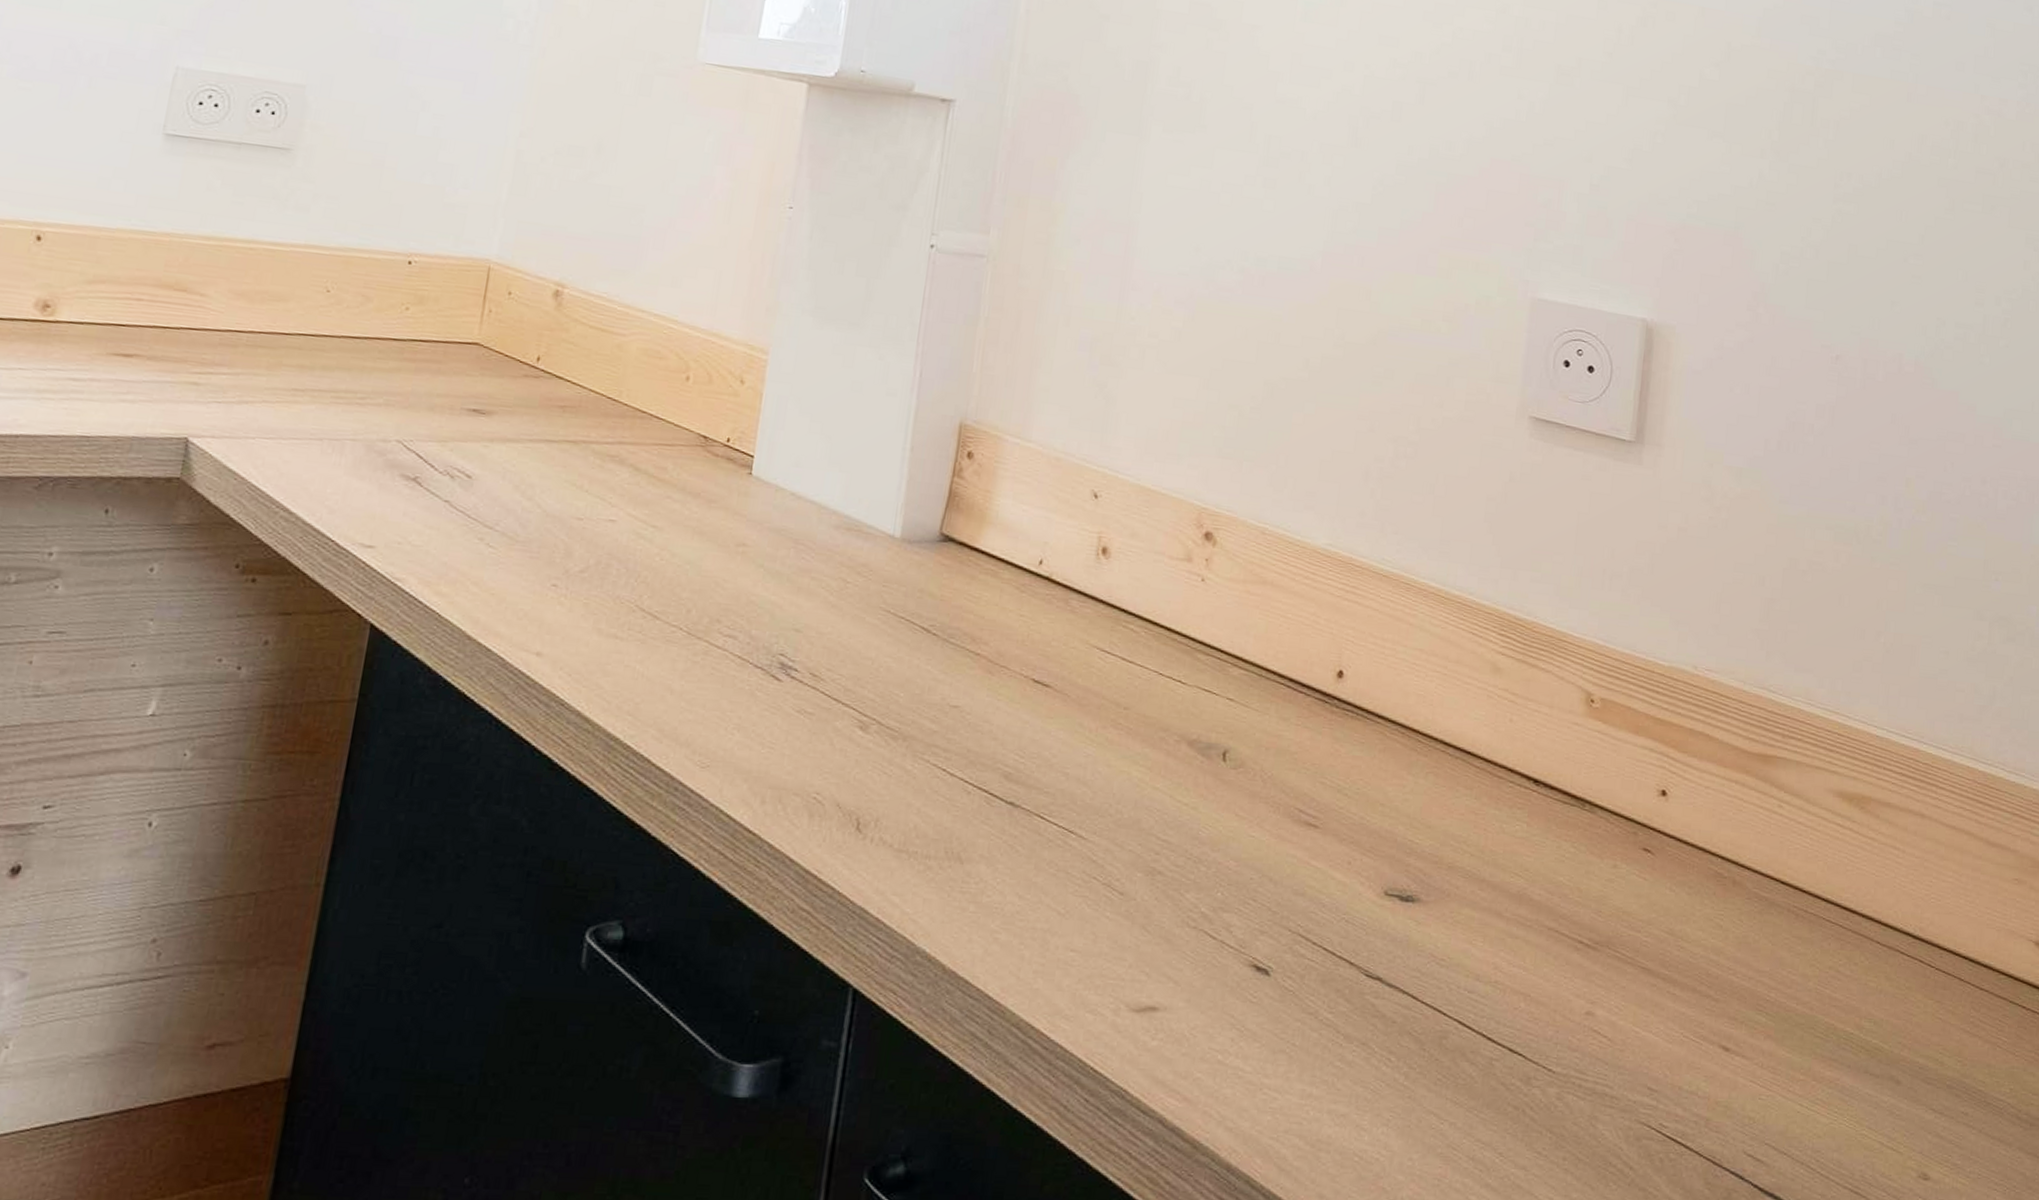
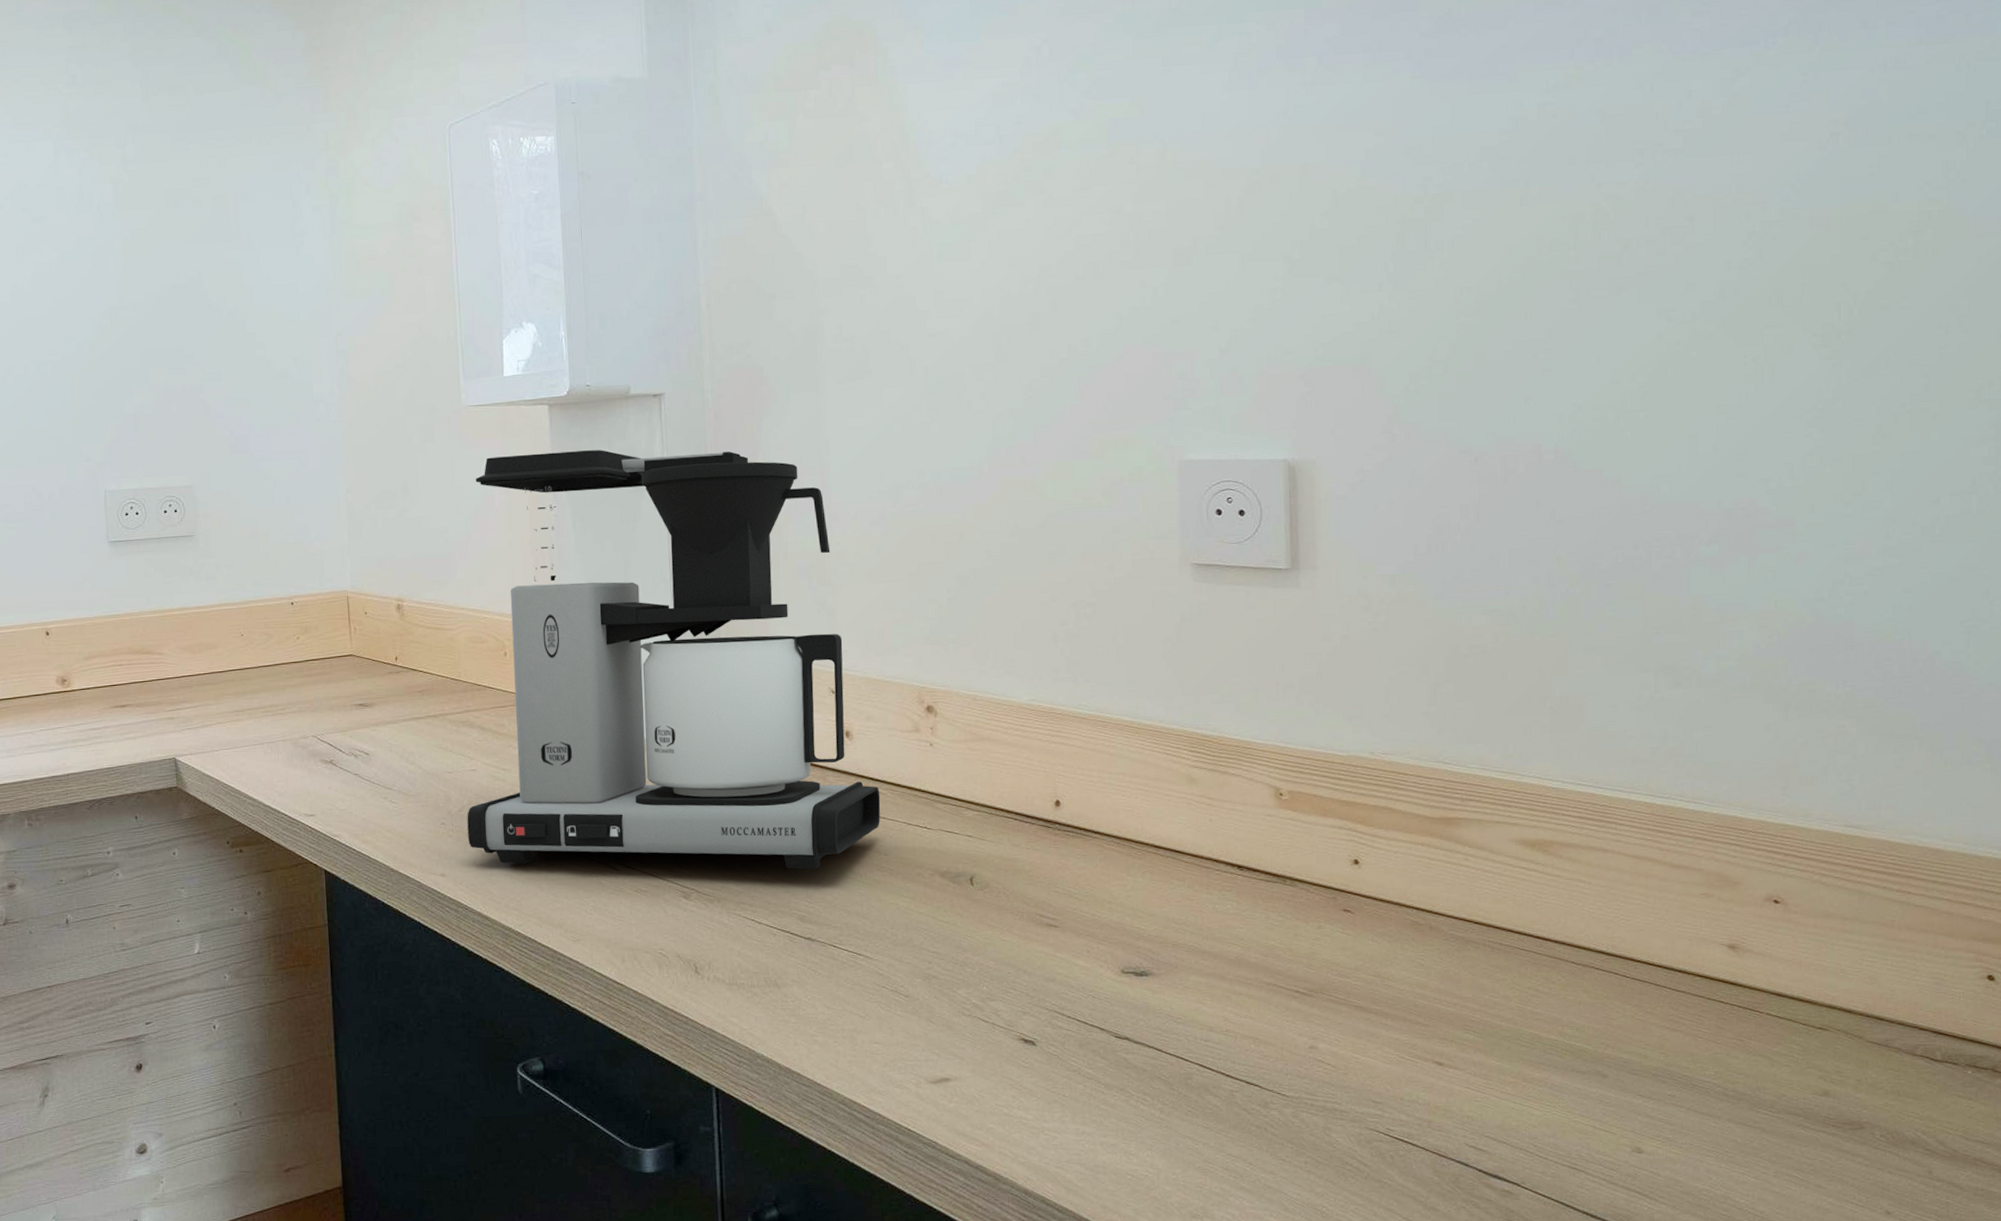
coffee maker: none [584,130,1132,714] -> present [467,450,881,870]

